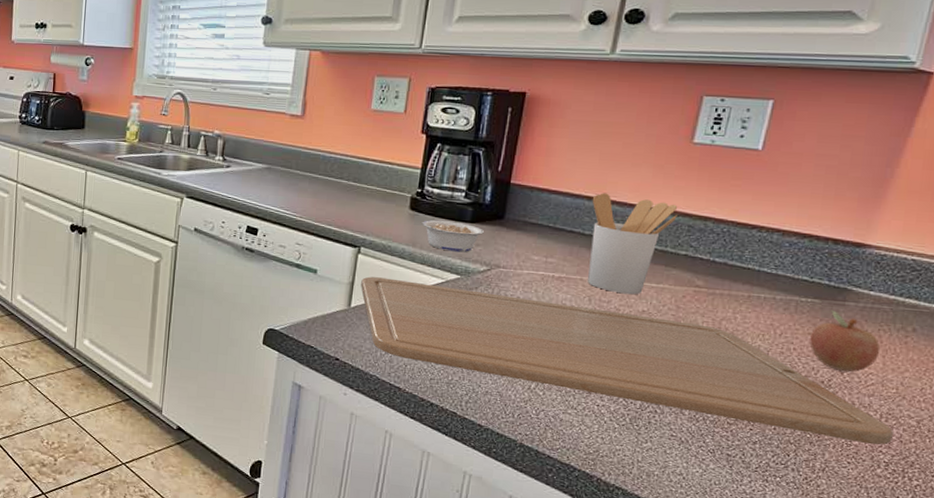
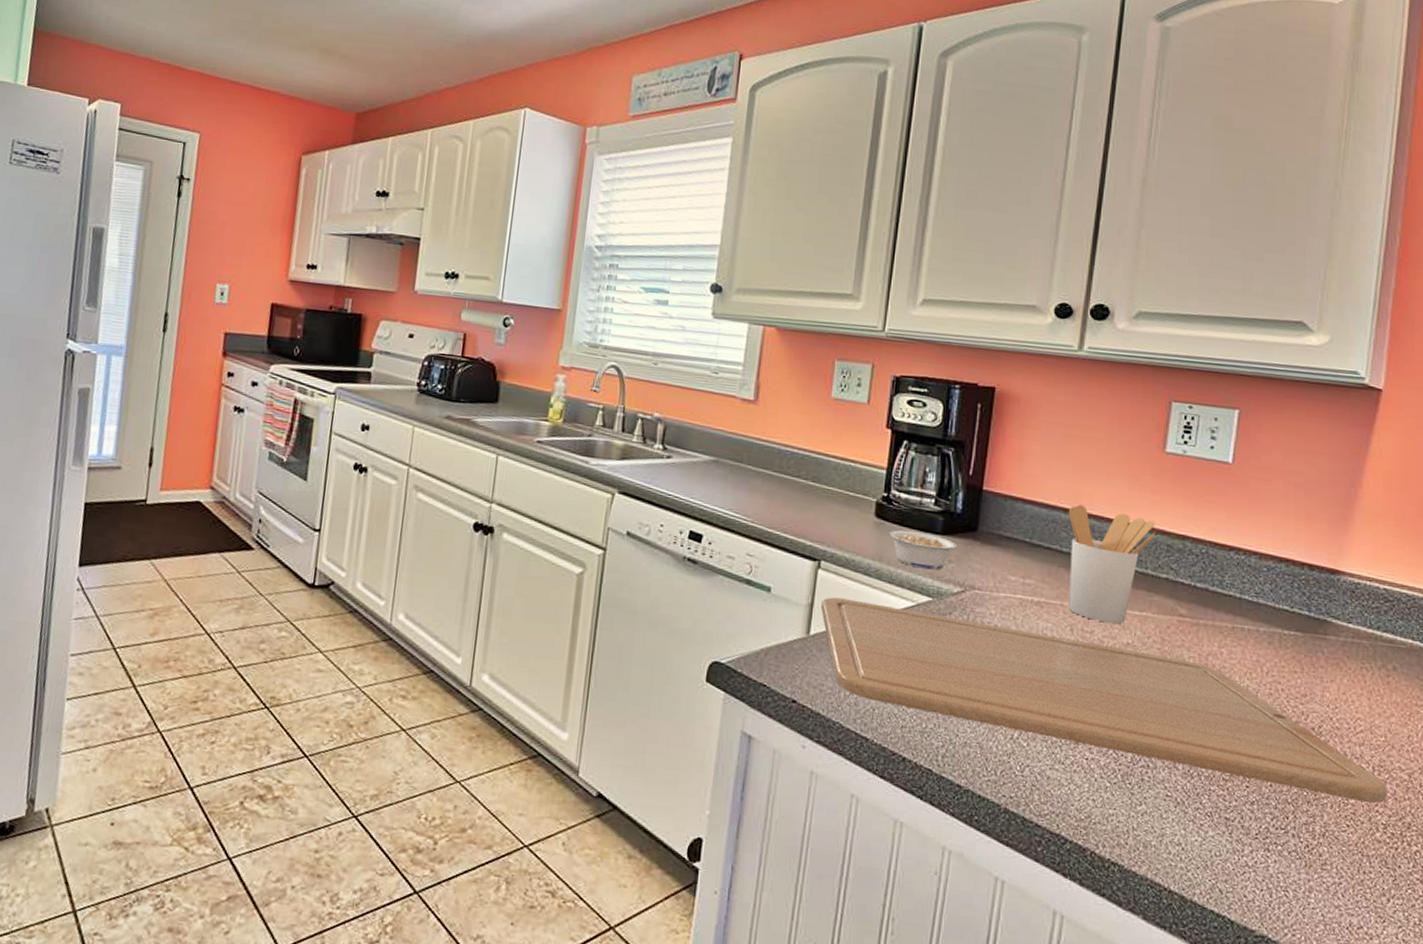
fruit: present [809,309,881,373] -> none [1297,644,1365,718]

